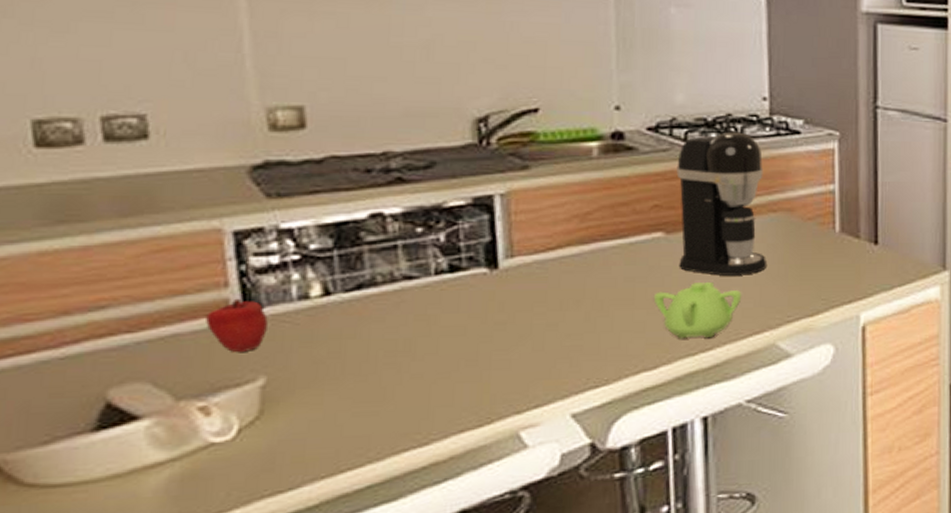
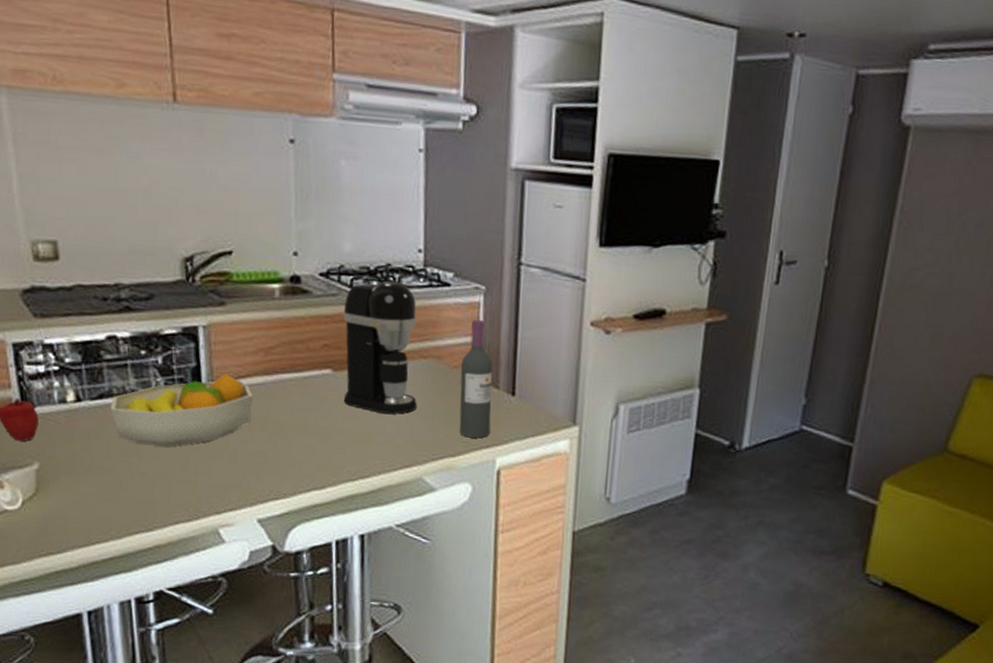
fruit bowl: none [373,247,565,339] -> present [111,373,253,446]
teapot: present [653,281,742,339] -> none [322,417,395,467]
wine bottle: none [815,167,853,294] -> present [459,319,493,439]

